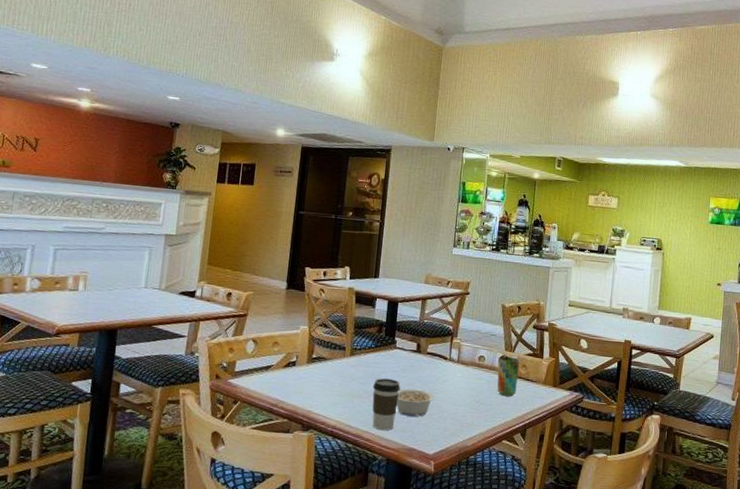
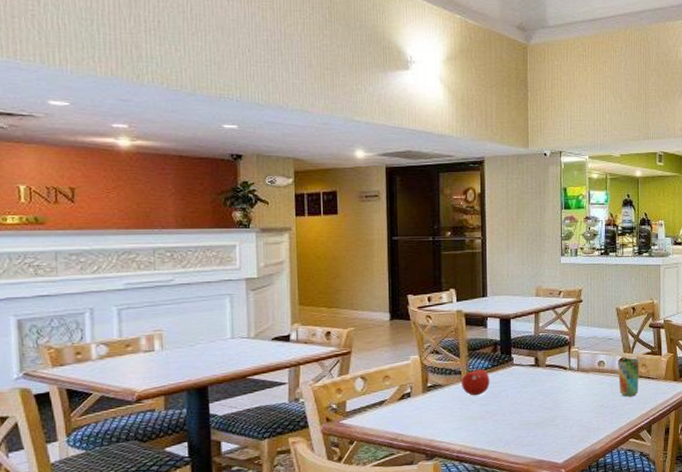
fruit: none [344,344,372,374] -> present [462,366,490,396]
coffee cup: present [372,378,401,430] -> none [494,396,523,447]
legume: present [396,388,435,417] -> none [520,402,558,430]

